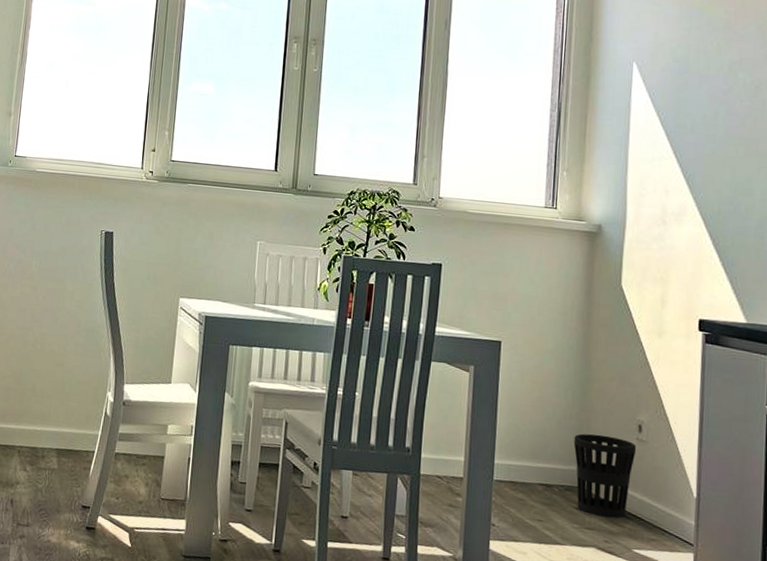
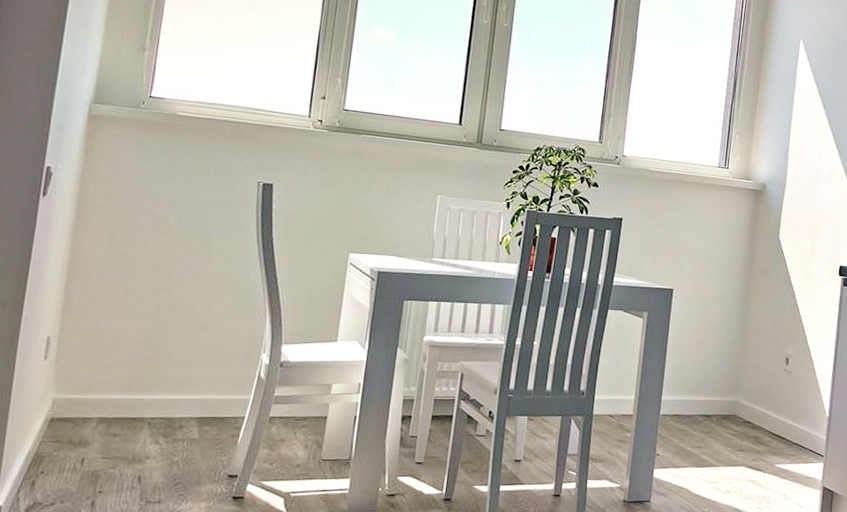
wastebasket: present [573,433,637,518] -> none [731,368,784,439]

